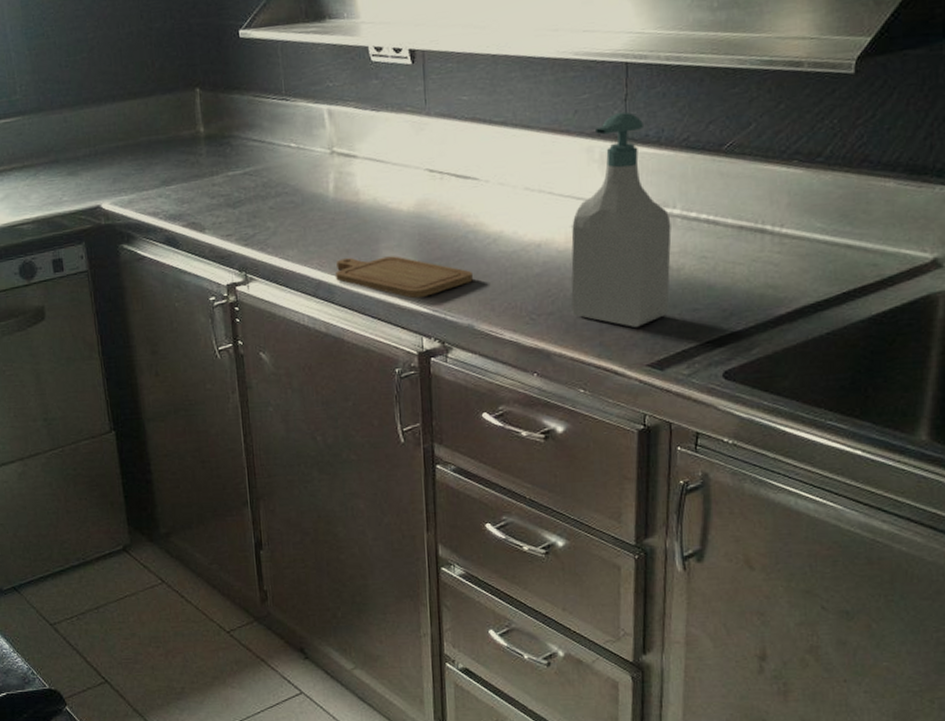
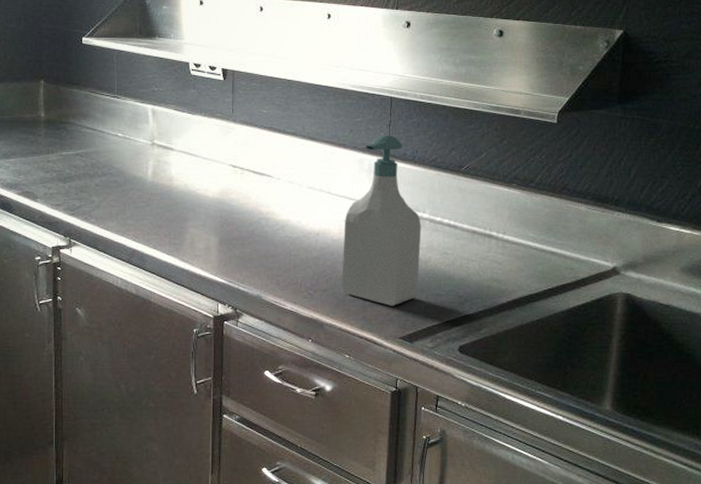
chopping board: present [336,256,473,299] -> none [148,233,263,271]

